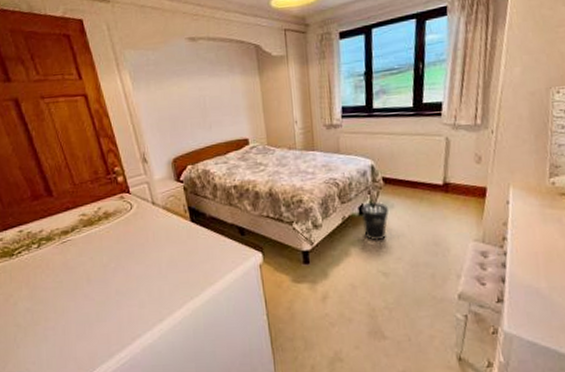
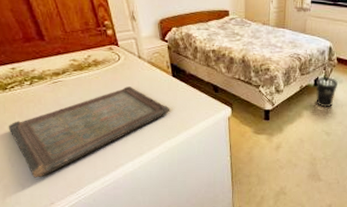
serving tray: none [14,238,191,360] -> present [8,86,170,178]

